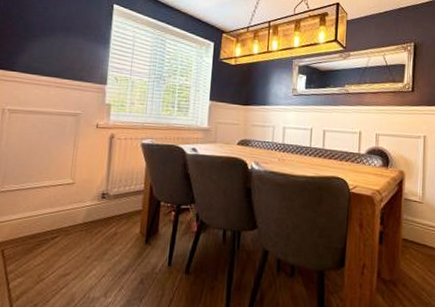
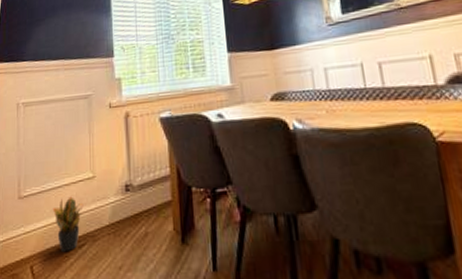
potted plant: none [29,196,61,242] -> present [52,196,84,253]

